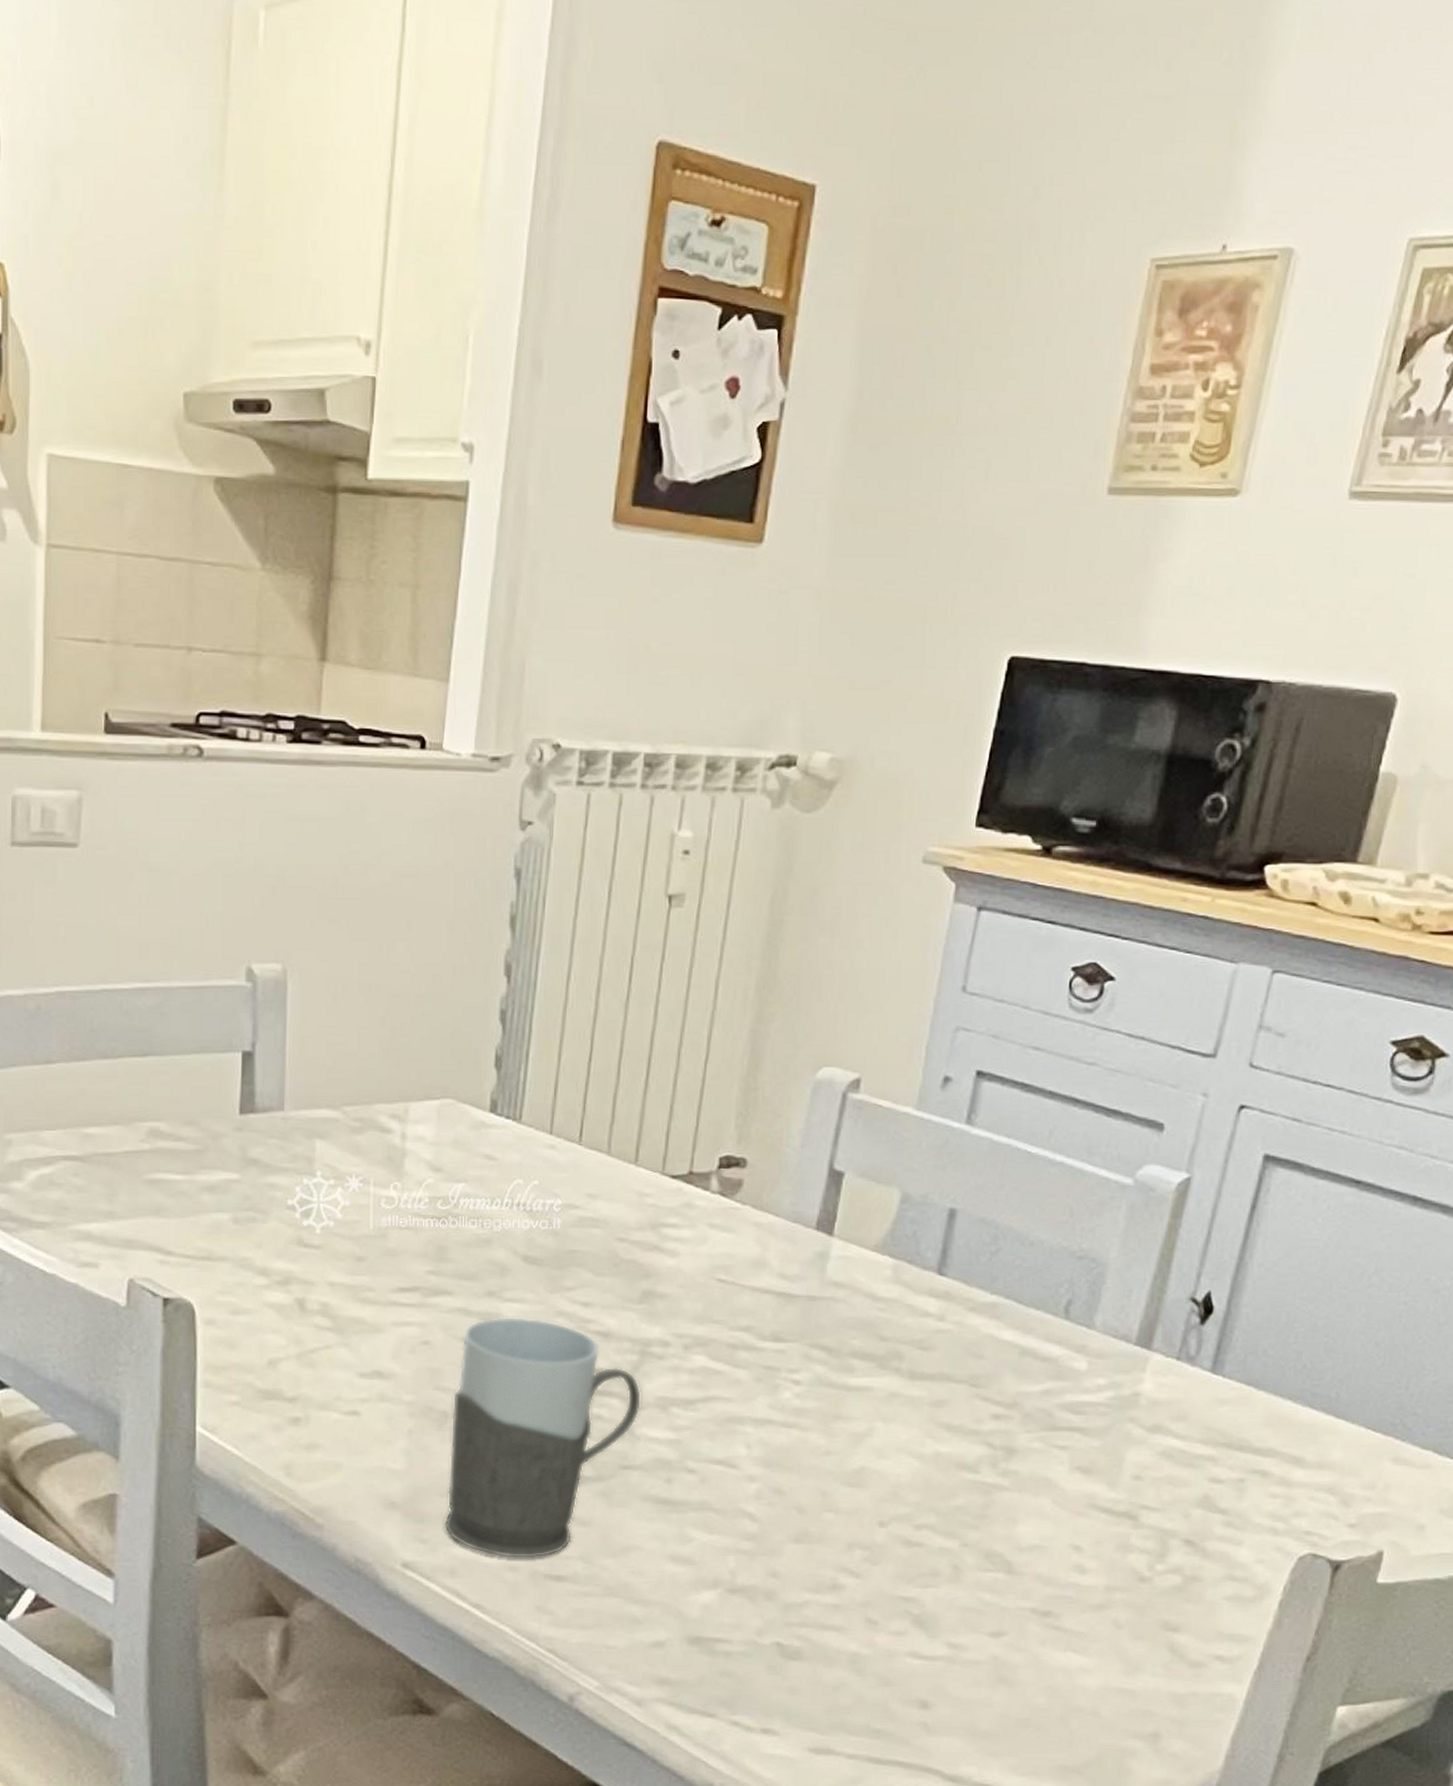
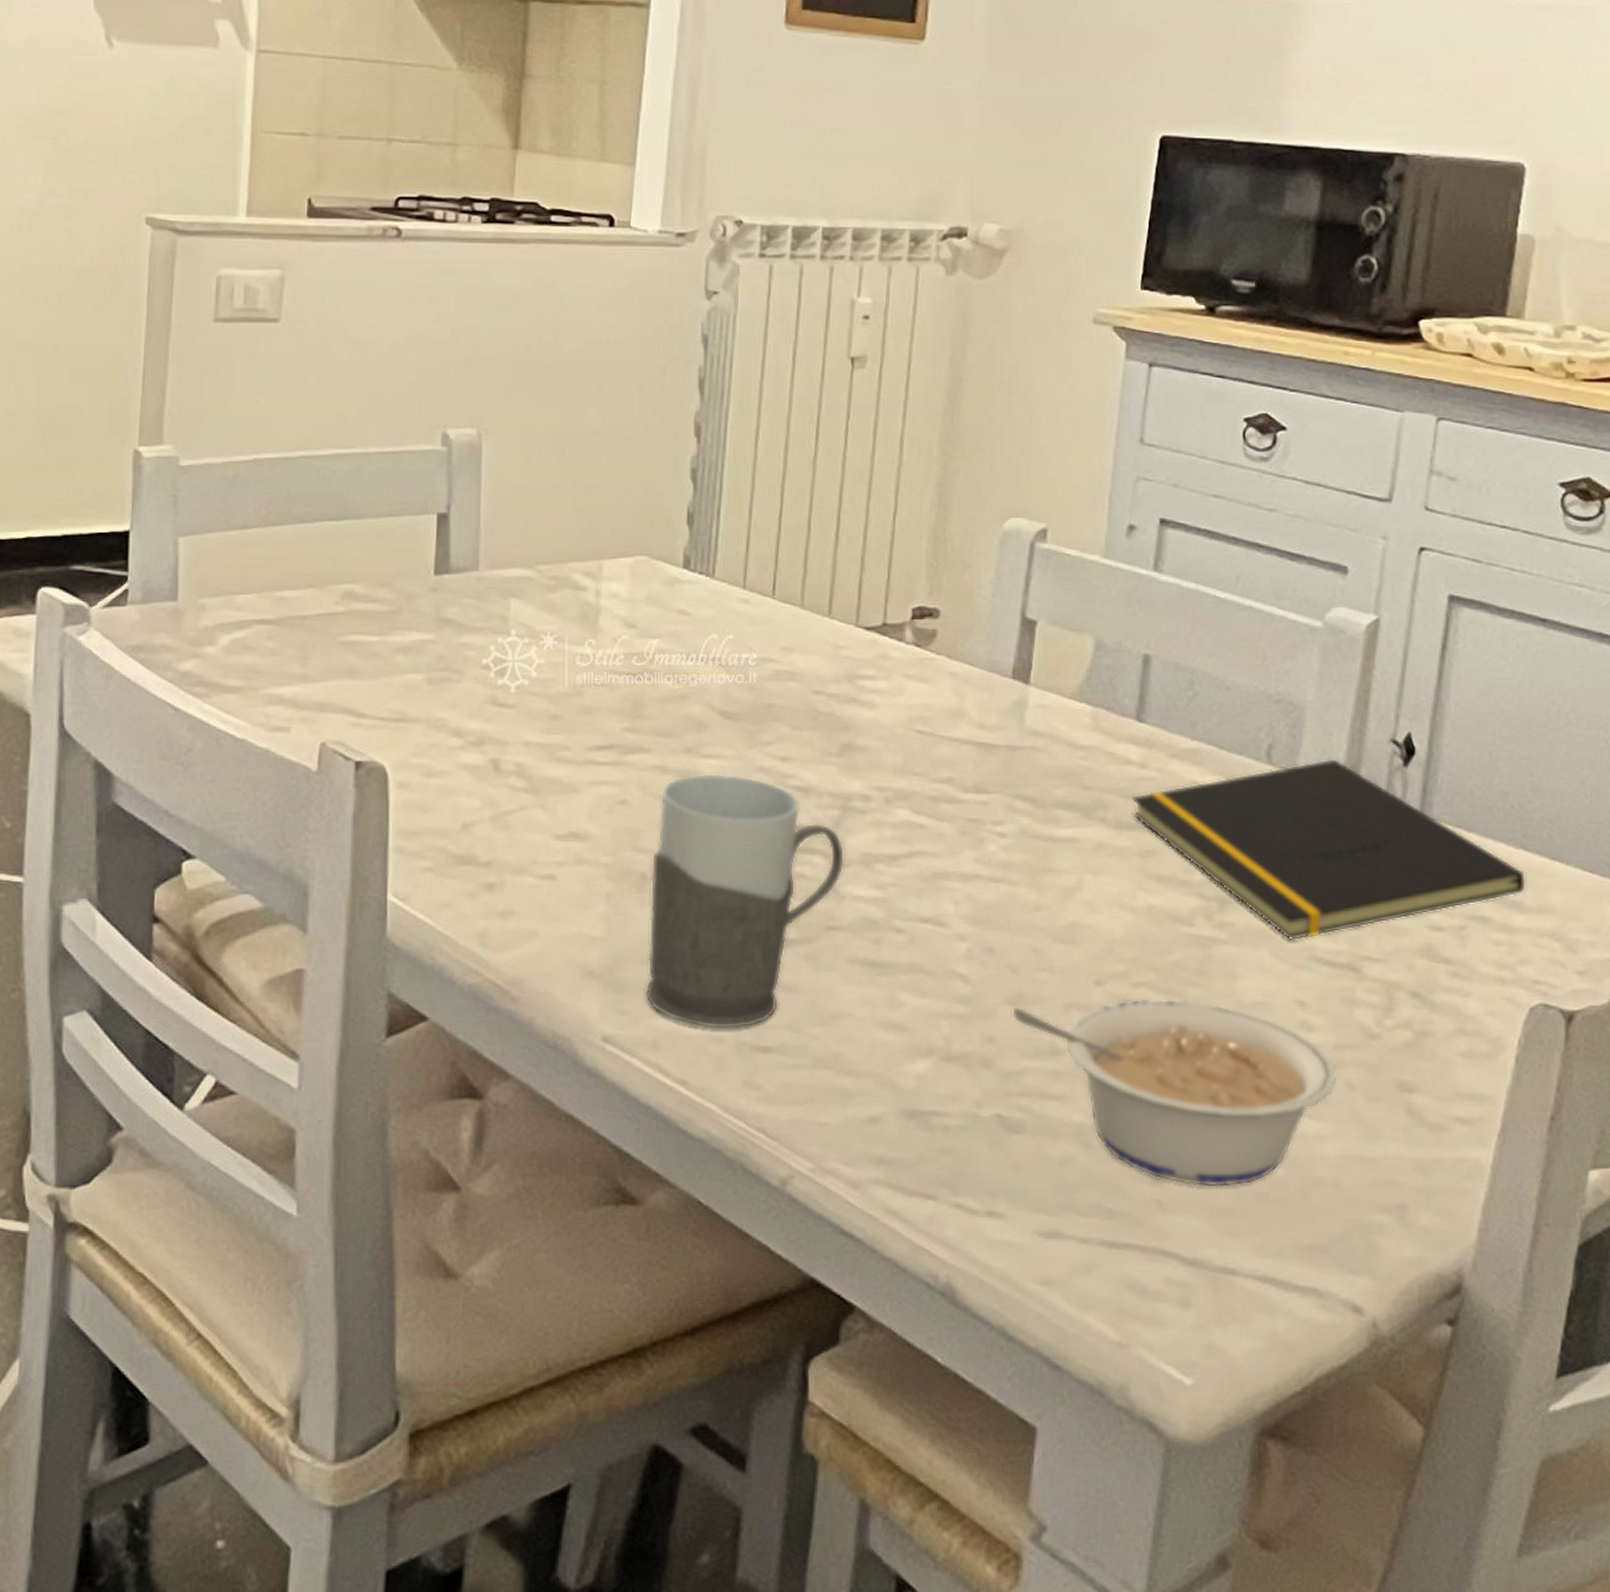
legume: none [797,1540,1106,1713] -> present [1012,998,1338,1187]
notepad: none [927,1316,1310,1490] -> present [1132,759,1527,941]

